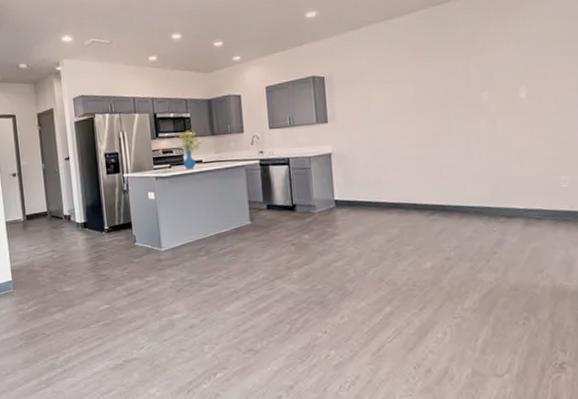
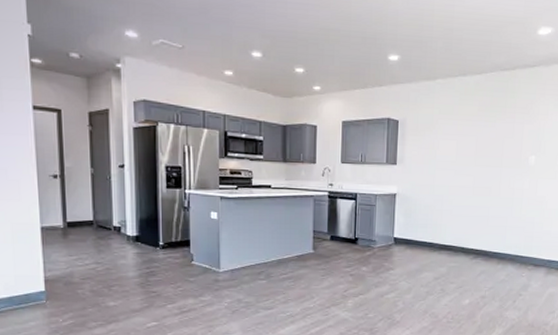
bouquet: present [177,130,204,170] -> none [246,153,275,193]

